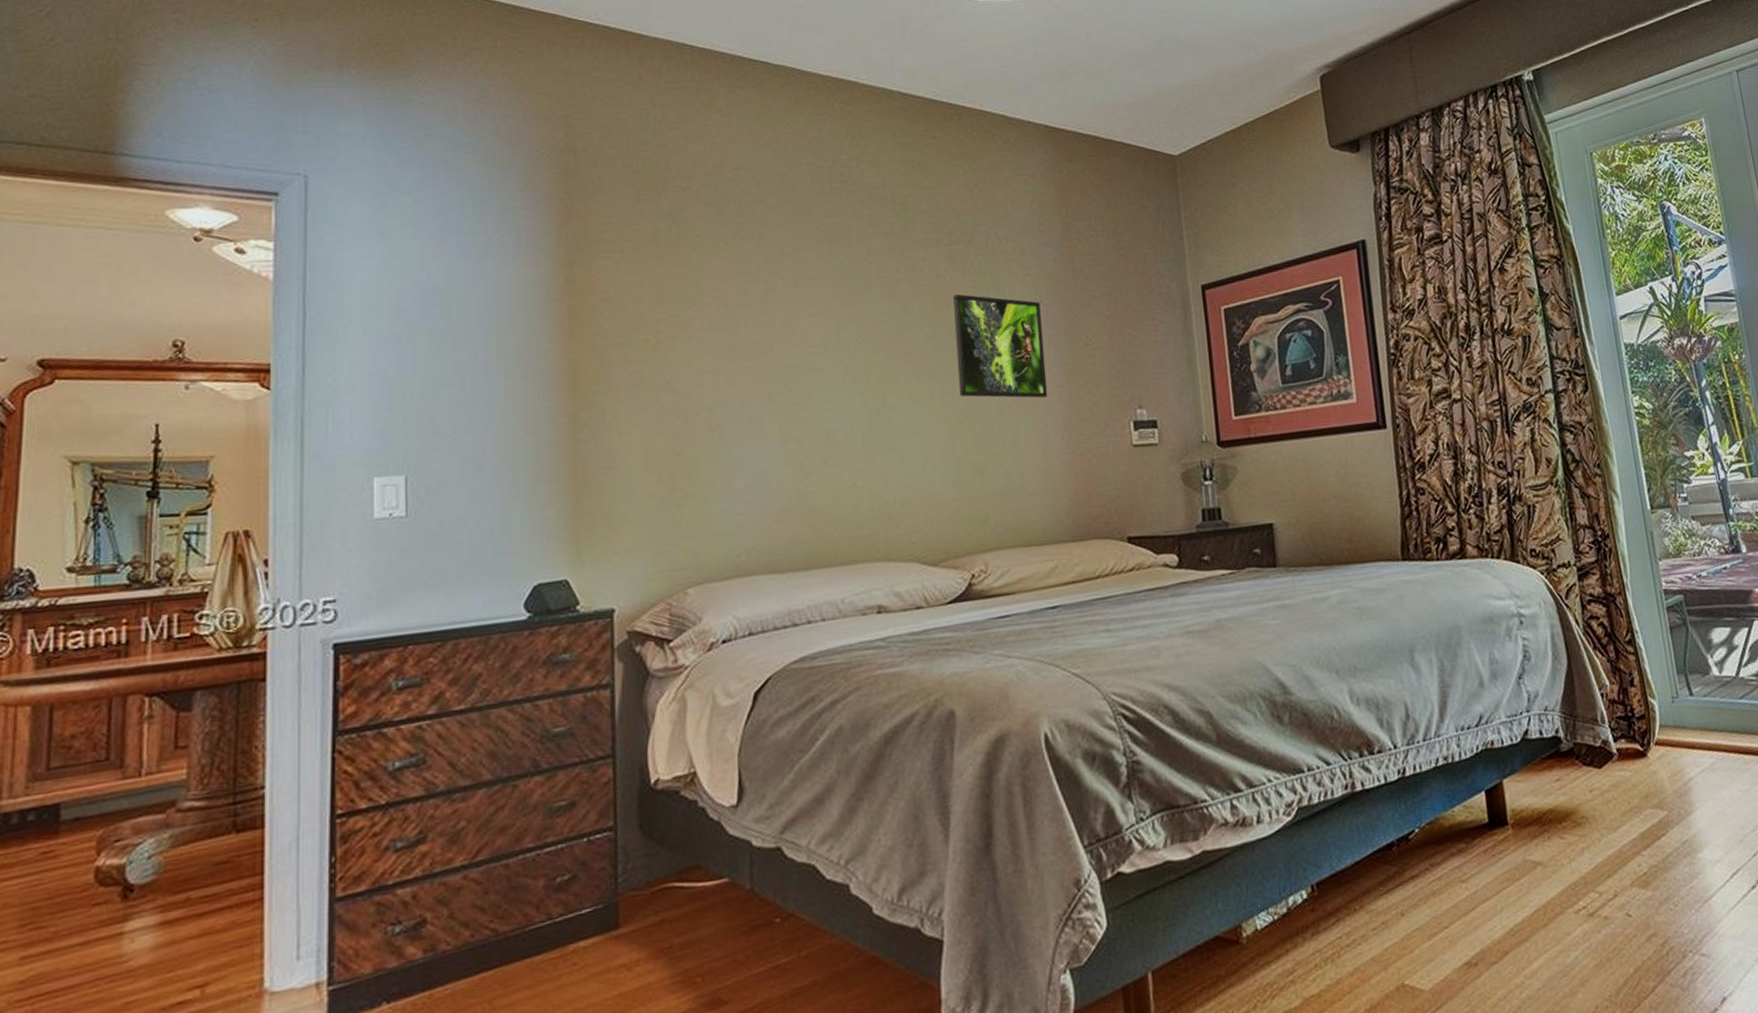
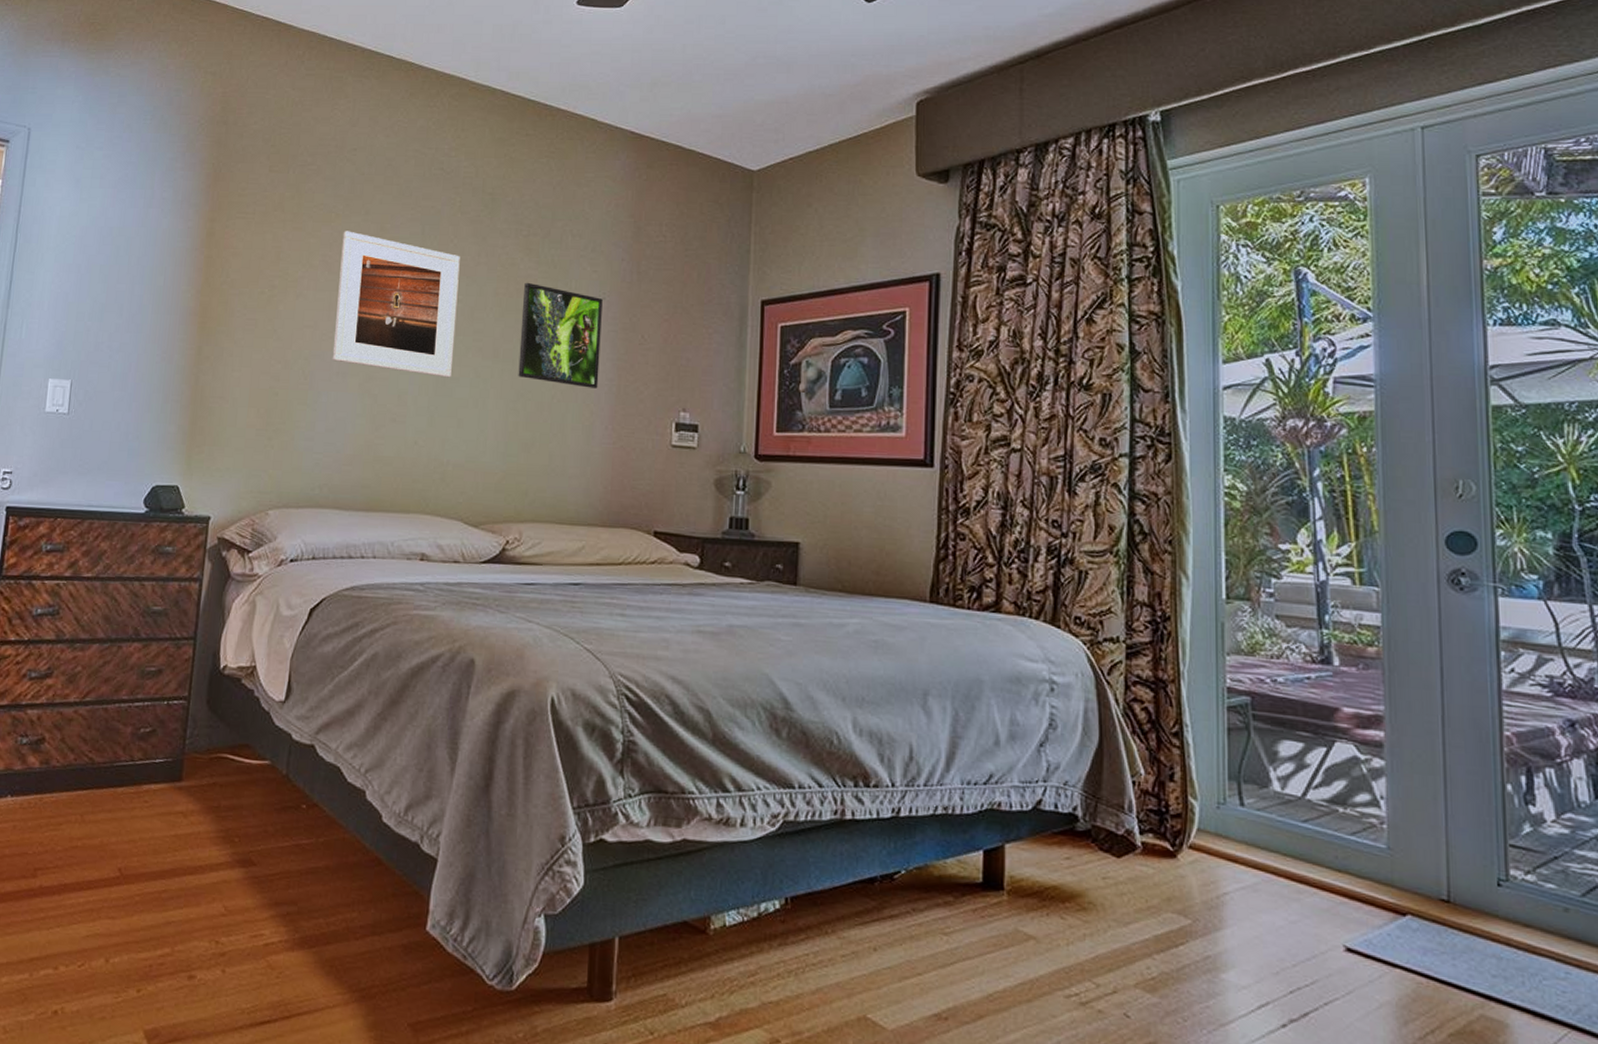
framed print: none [736,259,885,409] -> present [332,231,460,378]

